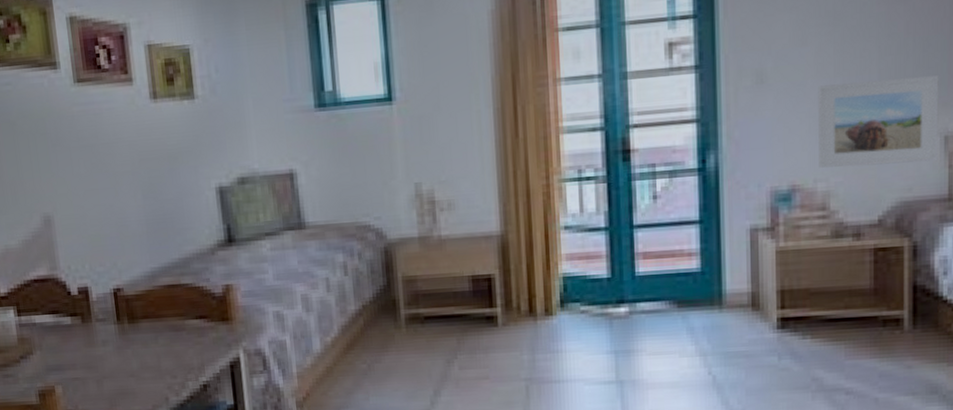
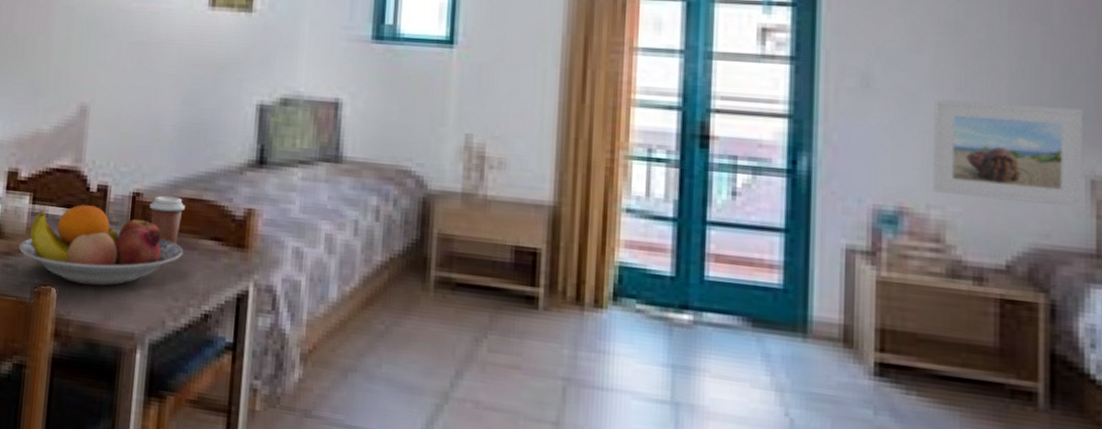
fruit bowl: none [14,307,173,380] -> present [19,205,184,286]
coffee cup: none [131,286,166,329] -> present [149,195,185,244]

